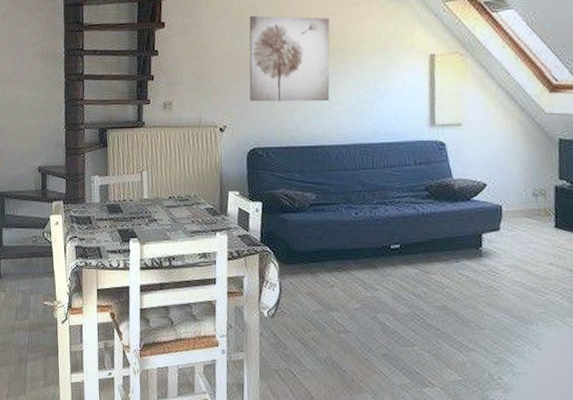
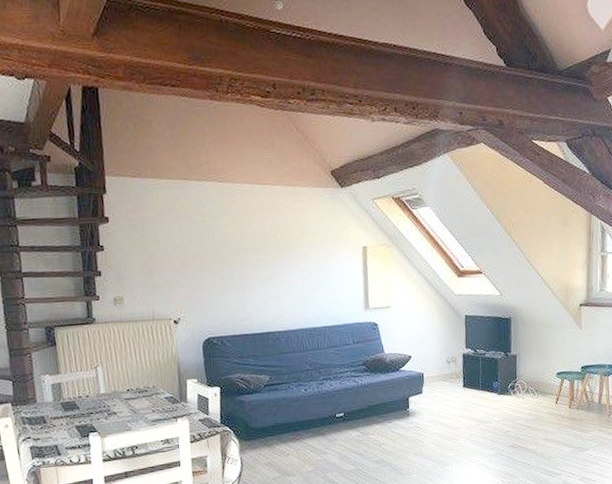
wall art: present [249,15,330,102] -> none [196,211,278,294]

